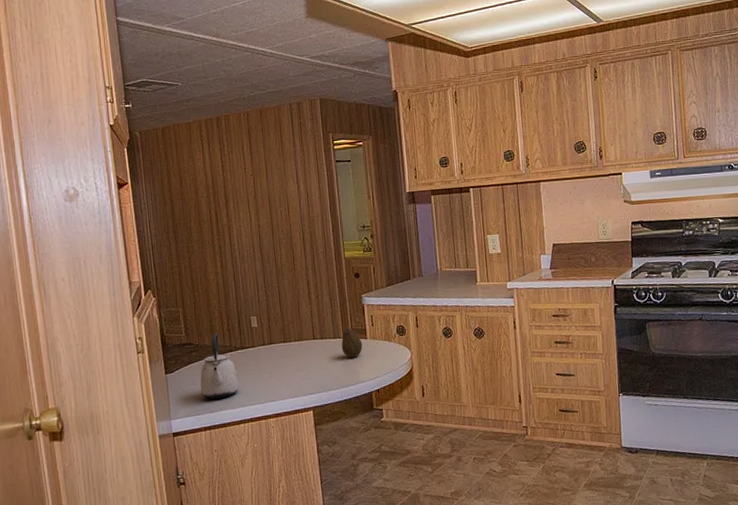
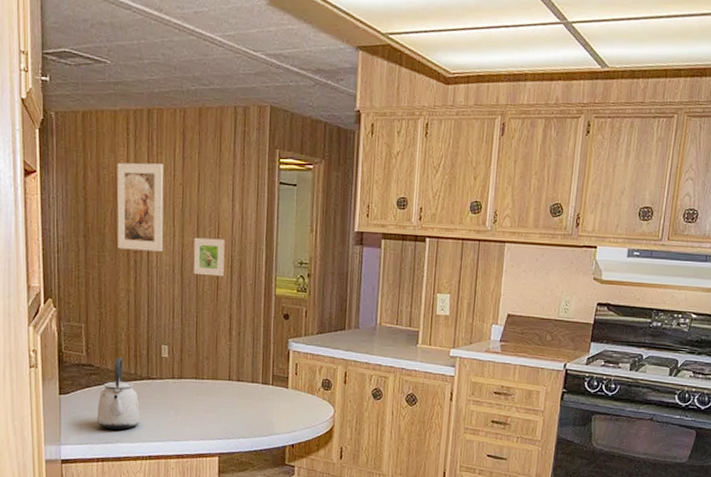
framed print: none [195,161,243,239] -> present [116,162,164,252]
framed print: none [268,216,298,250] -> present [193,237,225,277]
fruit: present [341,328,363,358] -> none [258,373,283,407]

